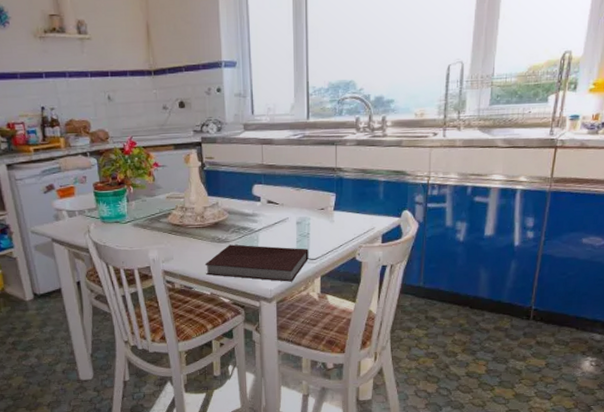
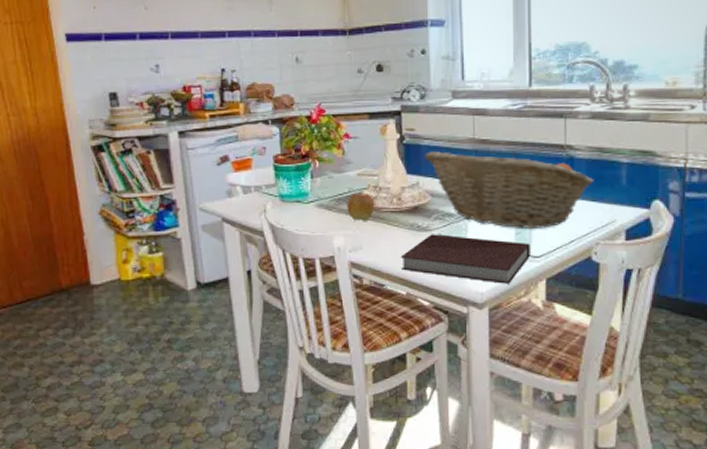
apple: none [158,213,183,236] -> present [347,194,375,221]
fruit basket: none [222,174,359,237] -> present [425,151,595,228]

